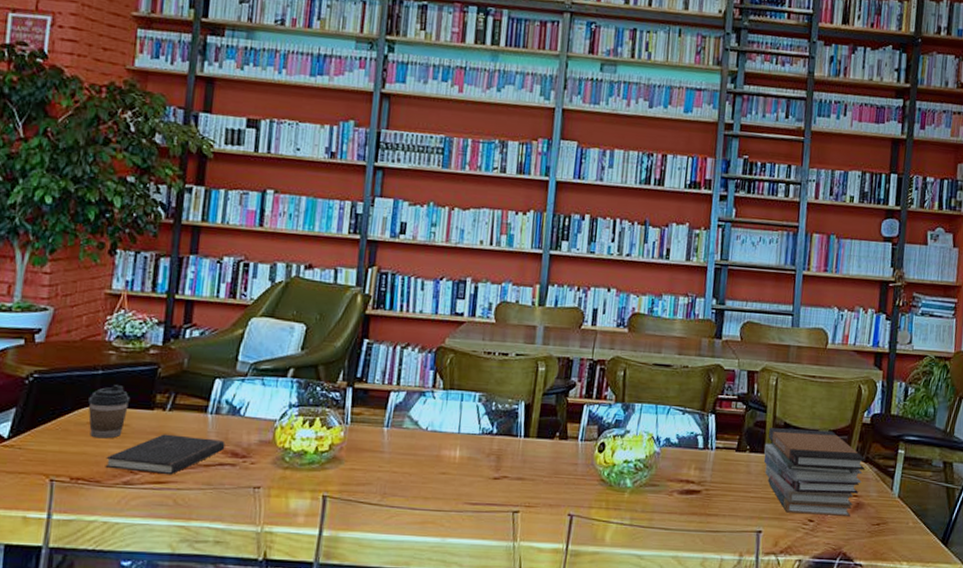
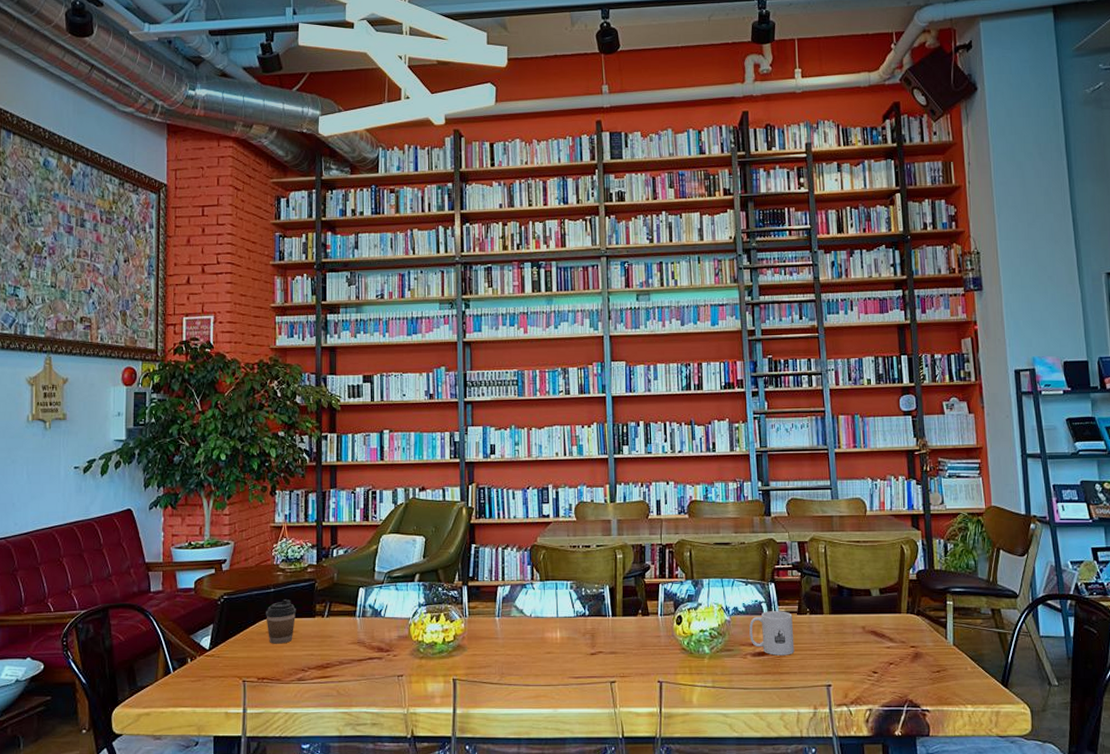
hardcover book: present [105,434,226,475] -> none [282,636,372,671]
mug: none [679,445,730,496] -> present [749,611,795,656]
book stack: present [763,428,866,516] -> none [822,589,919,667]

